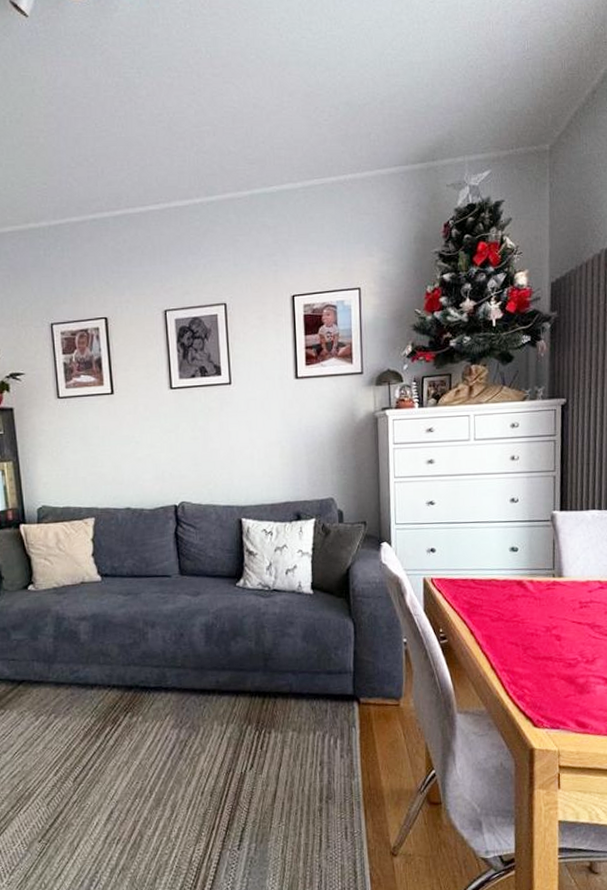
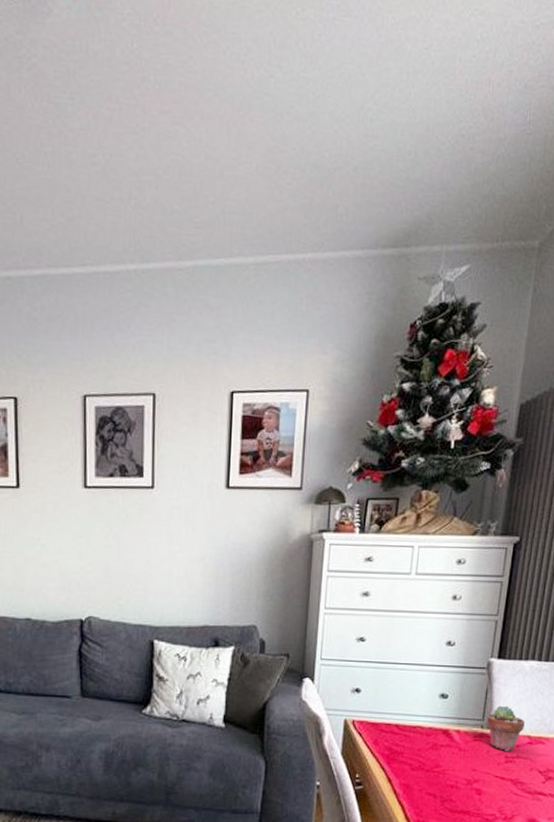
potted succulent: none [557,554,594,597] -> present [487,705,525,751]

